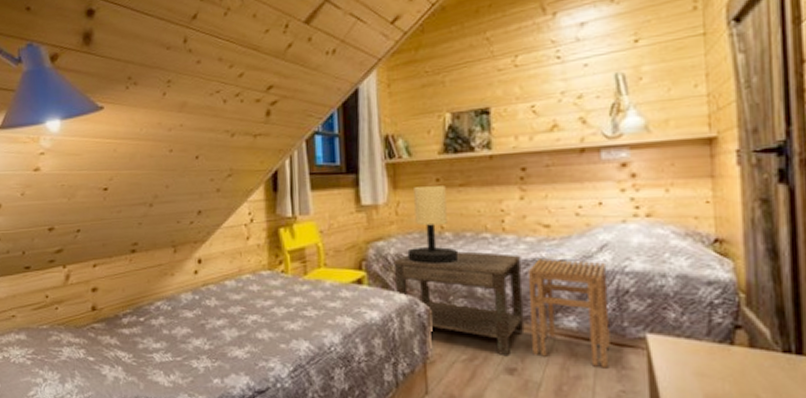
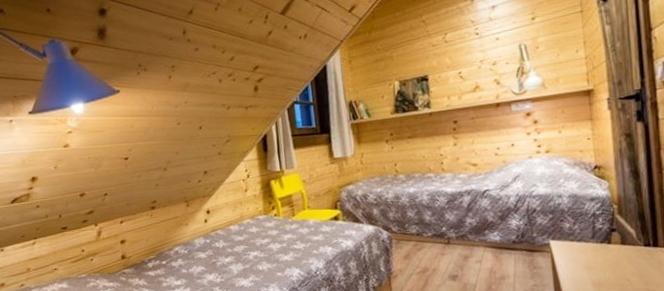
side table: present [393,251,525,357] -> none [361,188,462,267]
table lamp: present [407,186,459,265] -> none [371,138,411,201]
stool: present [527,258,610,369] -> none [462,189,525,270]

